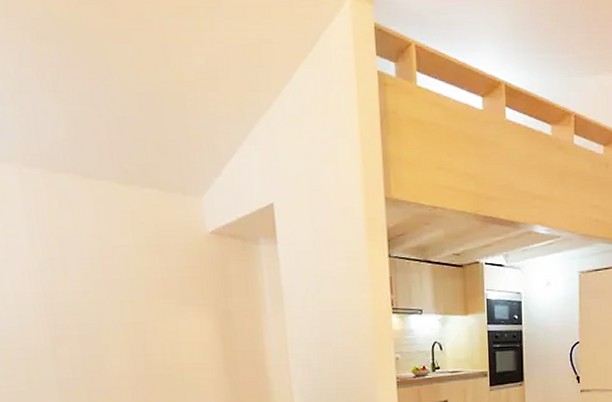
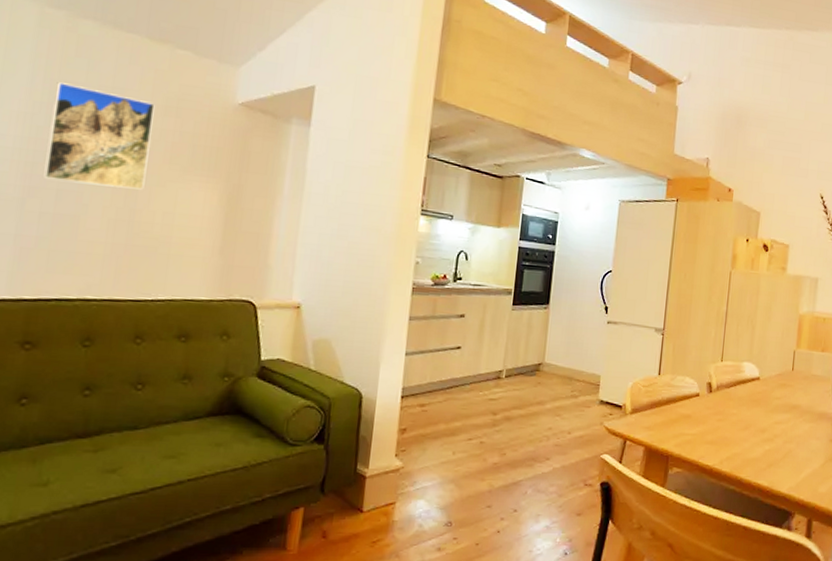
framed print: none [52,238,149,328] -> present [44,82,155,190]

